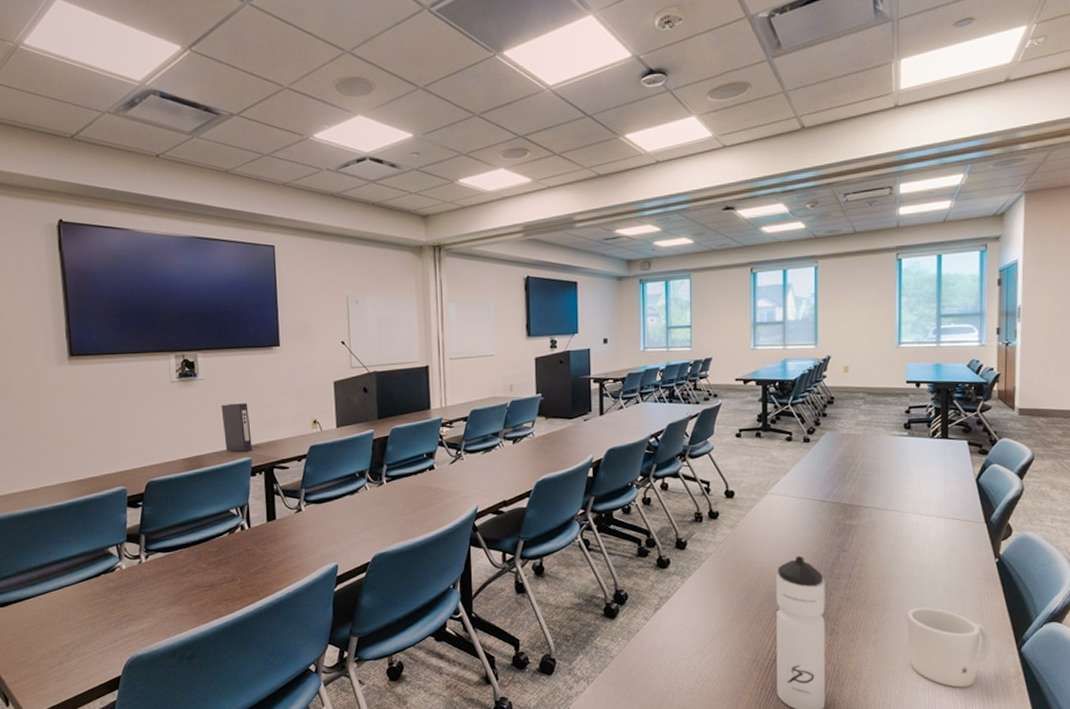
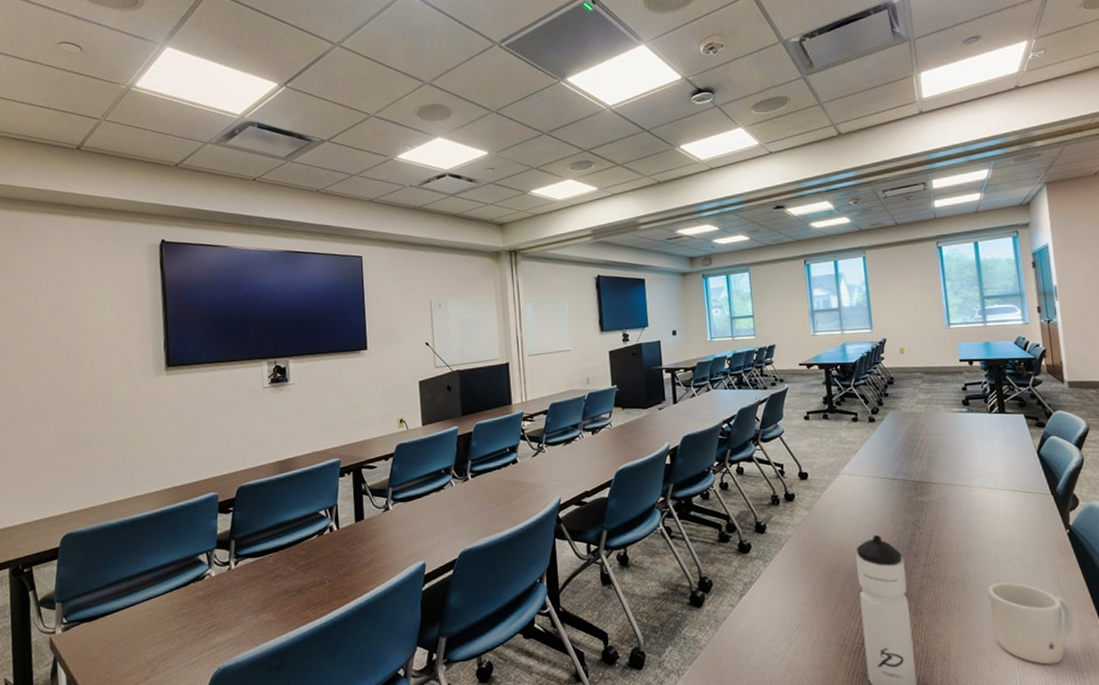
binder: present [221,403,252,453] -> none [311,405,341,454]

